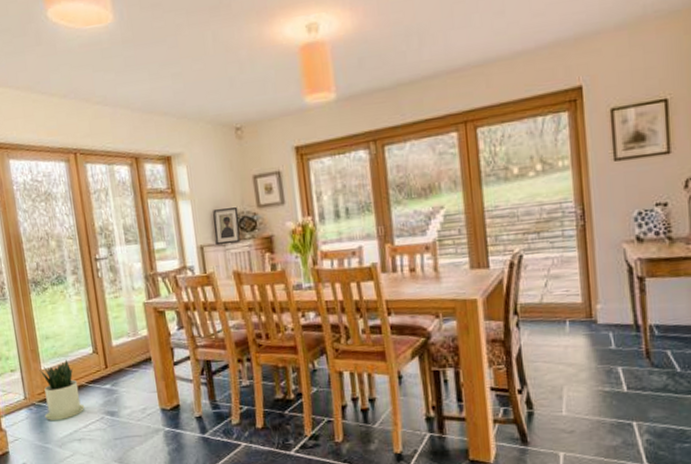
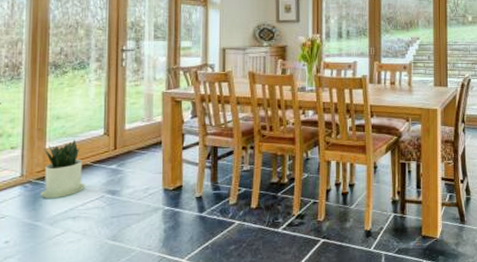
picture frame: present [213,207,241,246] -> none [237,20,260,49]

